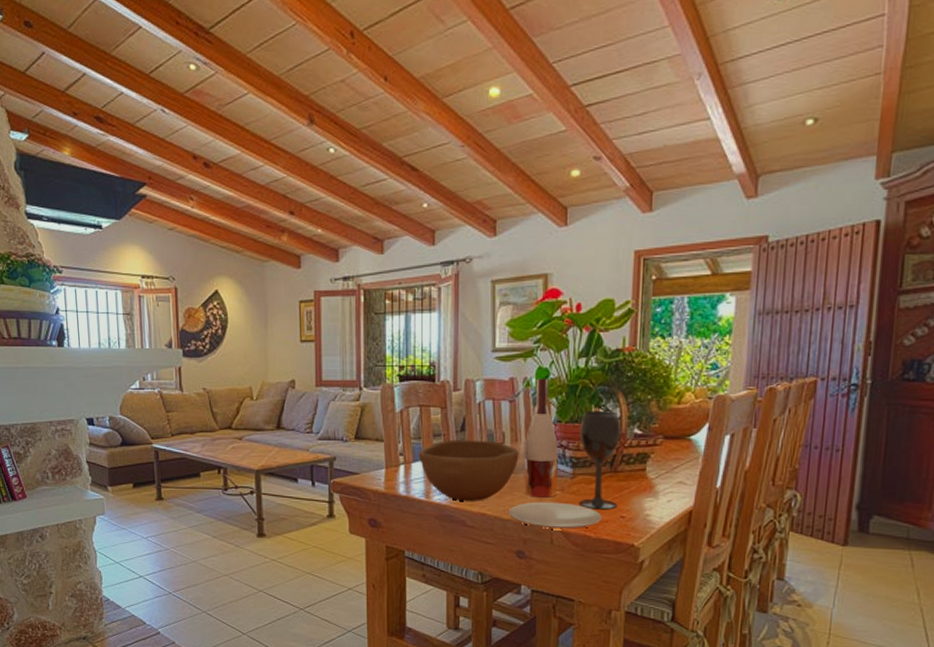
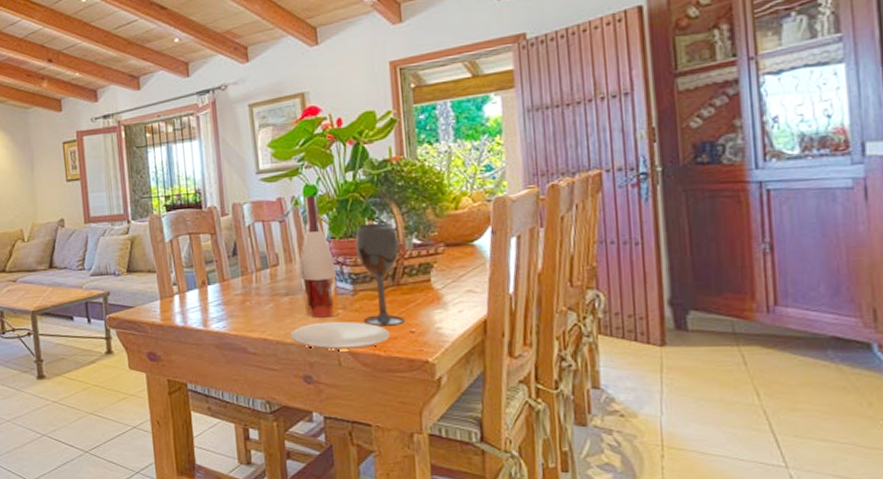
bowl: present [418,439,519,501] -> none [192,263,296,327]

